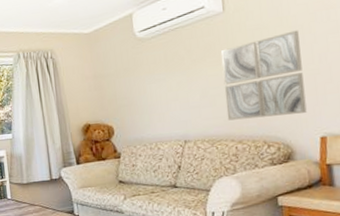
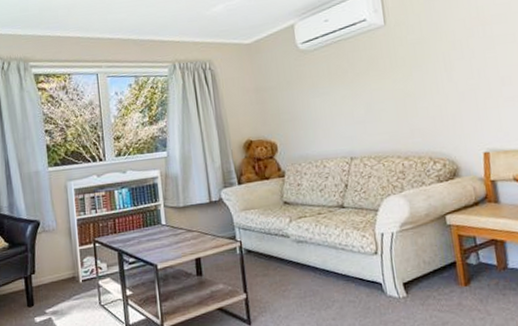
wall art: present [220,30,307,121] -> none [383,45,469,136]

